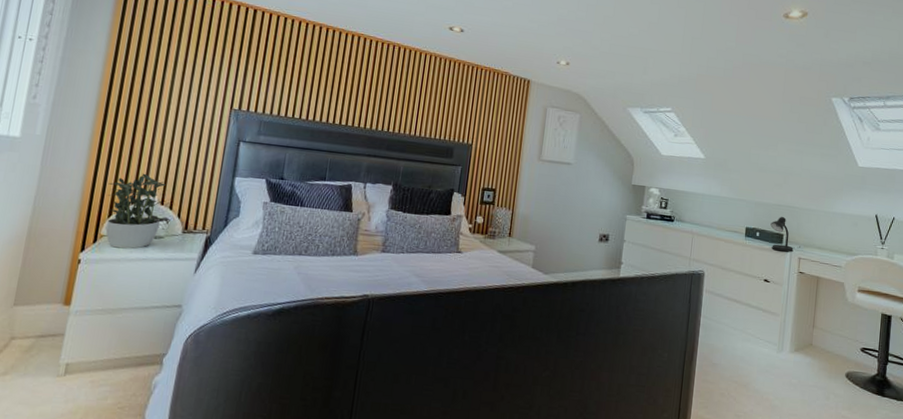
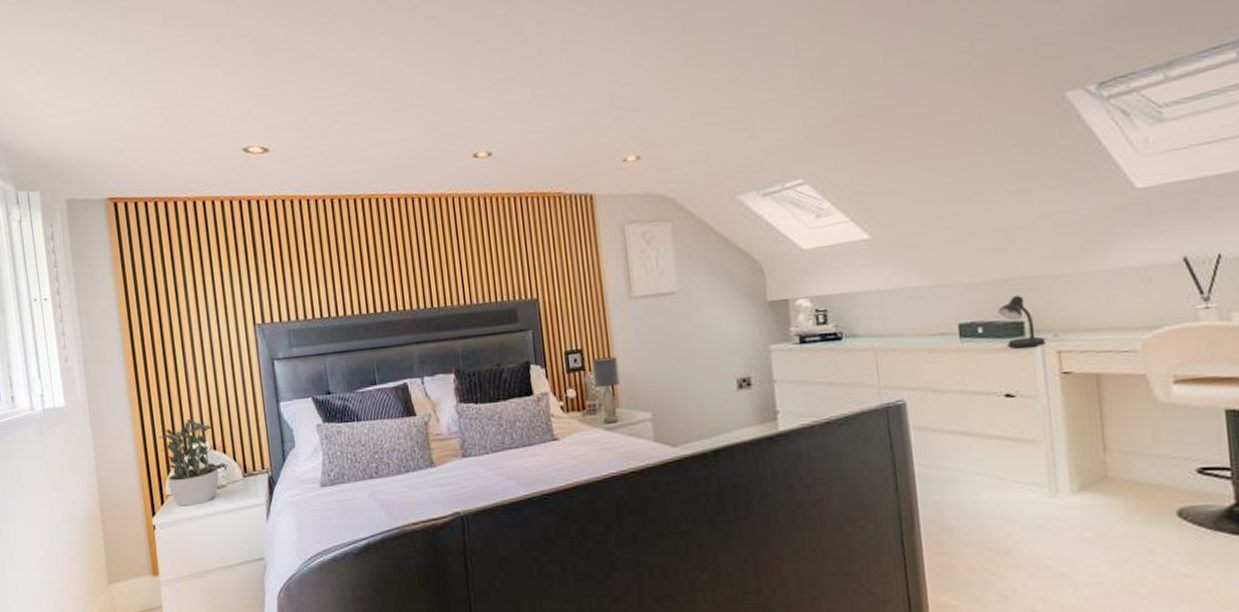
table lamp: none [498,198,520,249] -> present [591,356,620,424]

